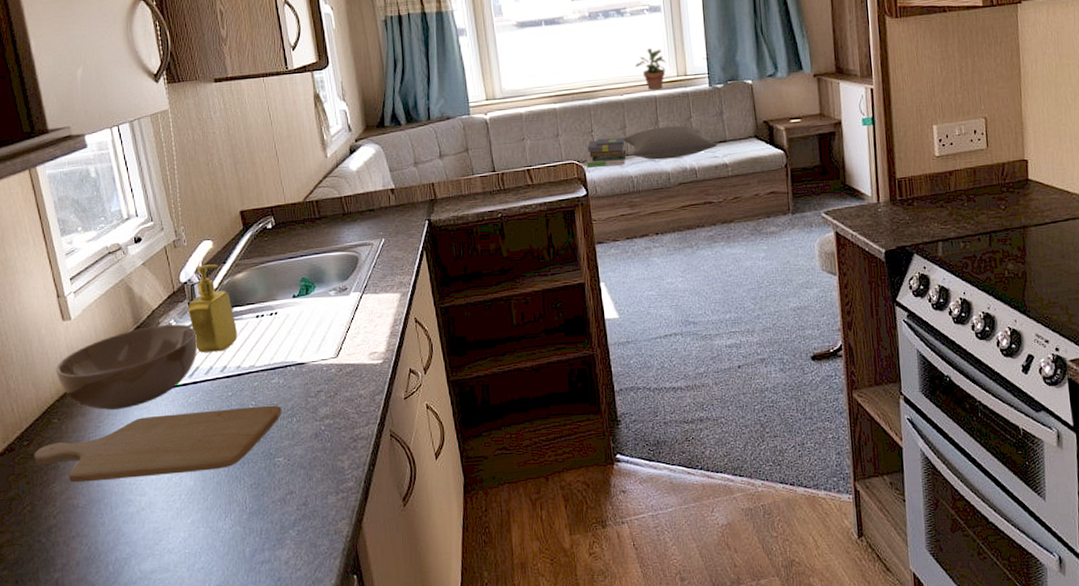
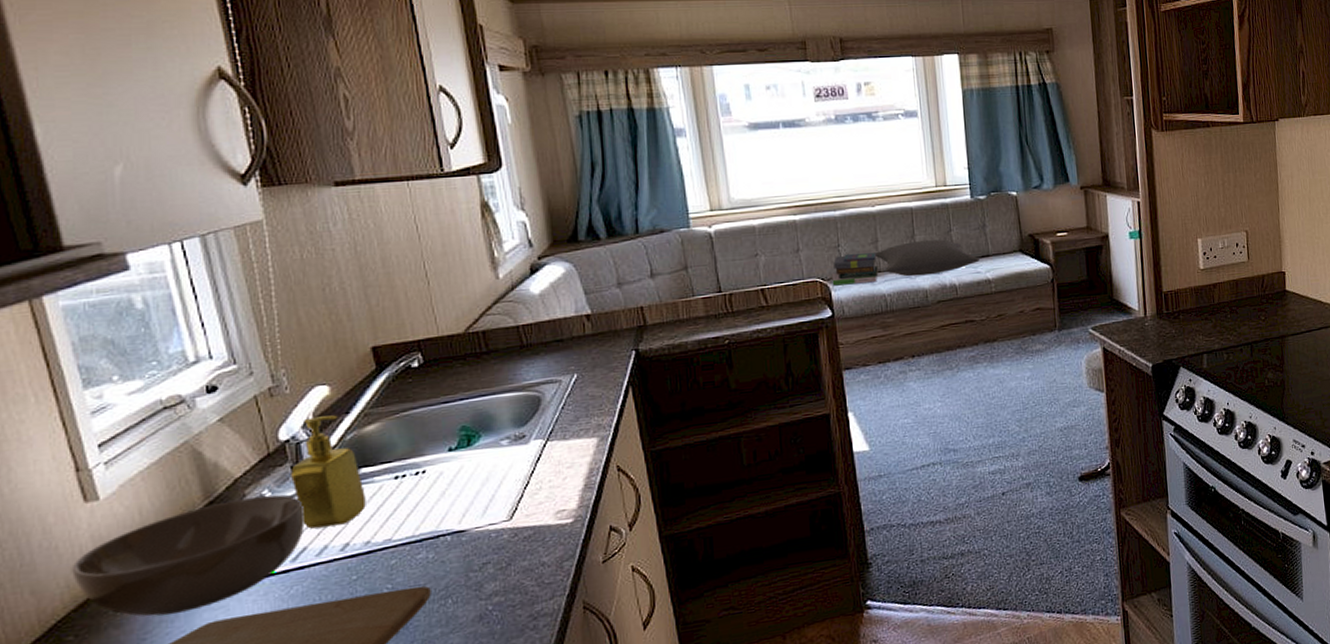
potted plant: present [634,48,666,90] -> none [888,156,924,201]

